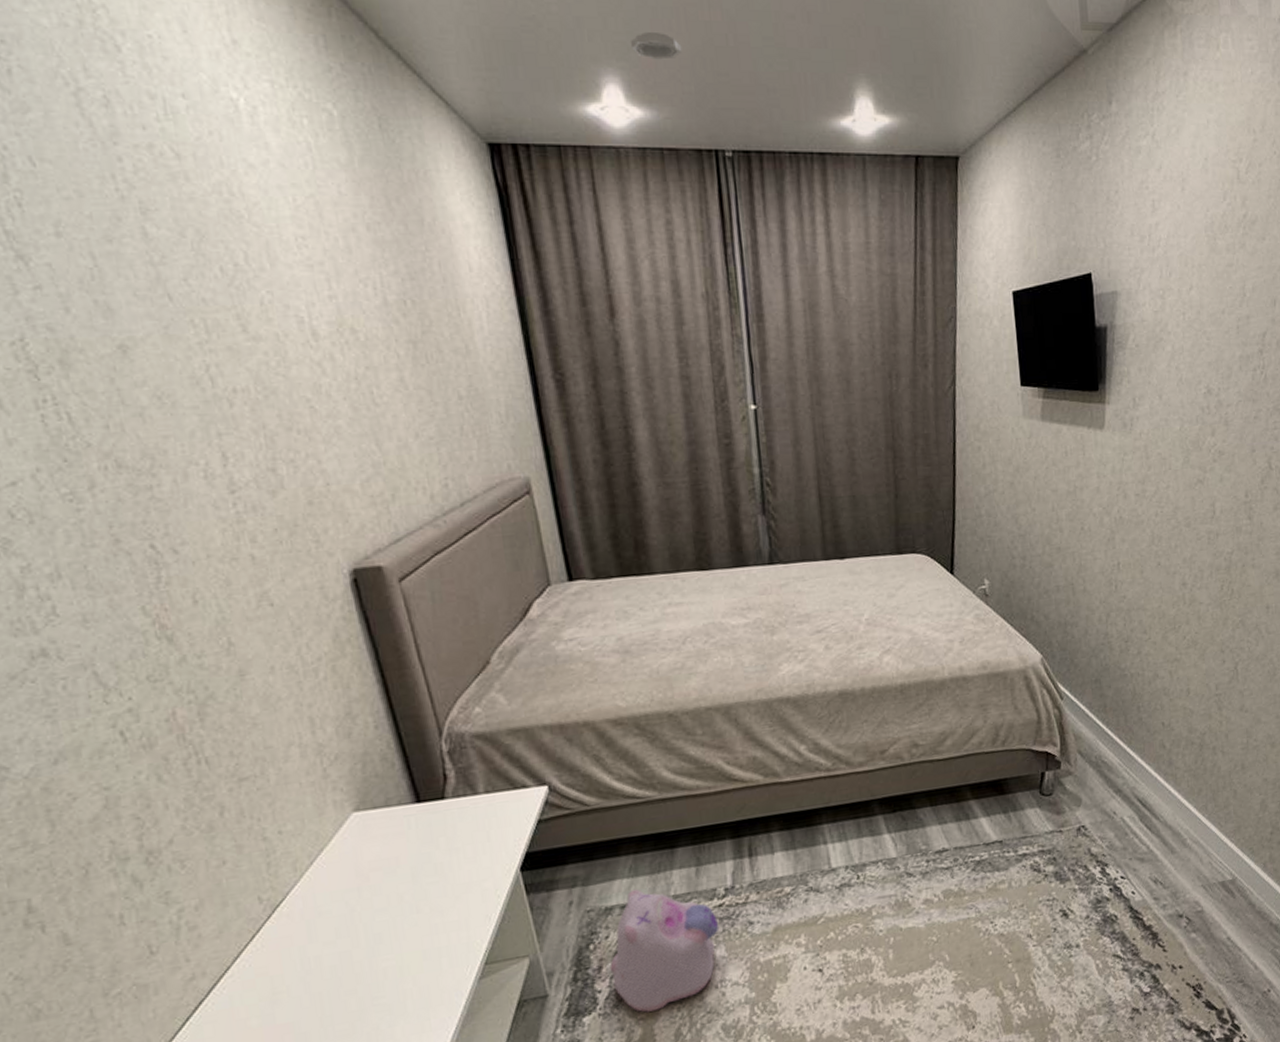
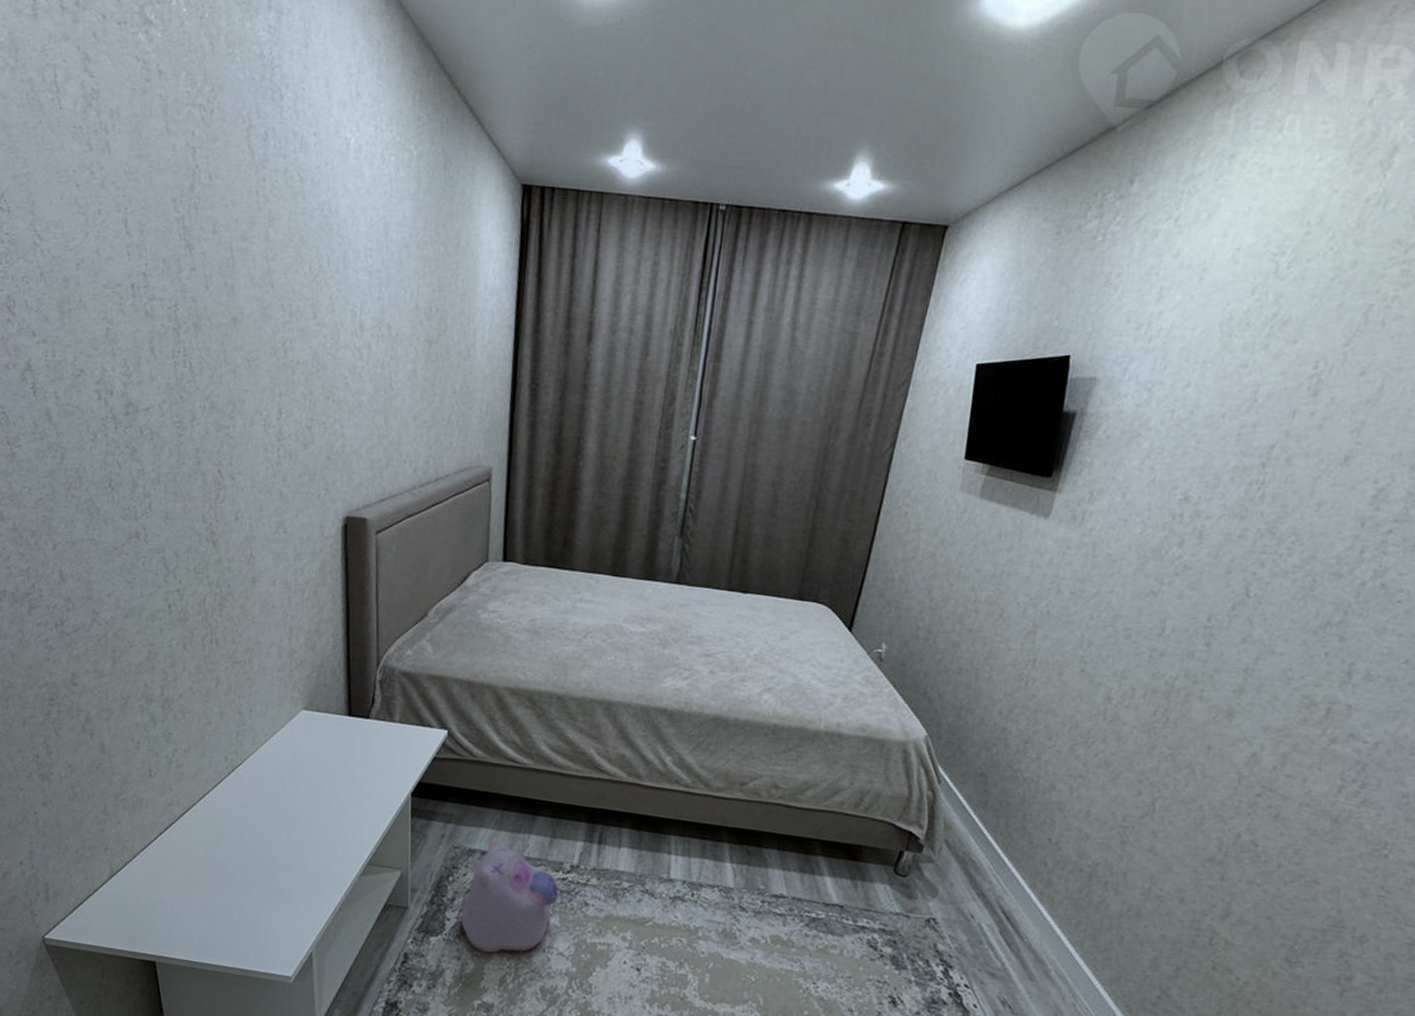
smoke detector: present [630,32,683,60] -> none [657,96,702,121]

